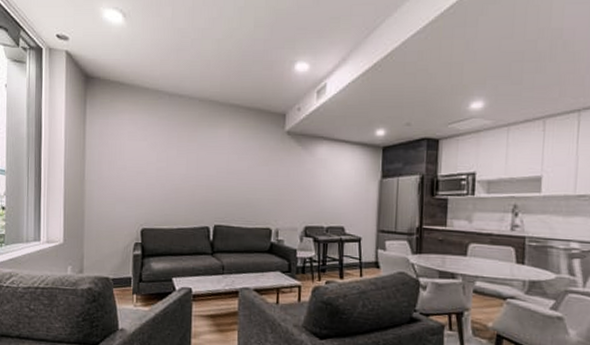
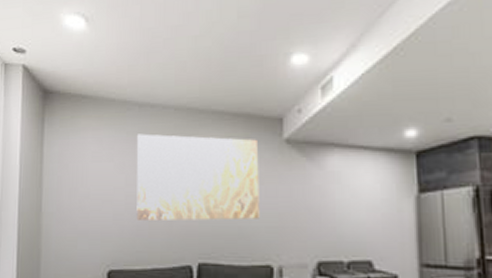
wall art: none [165,119,265,193] -> present [136,133,260,222]

